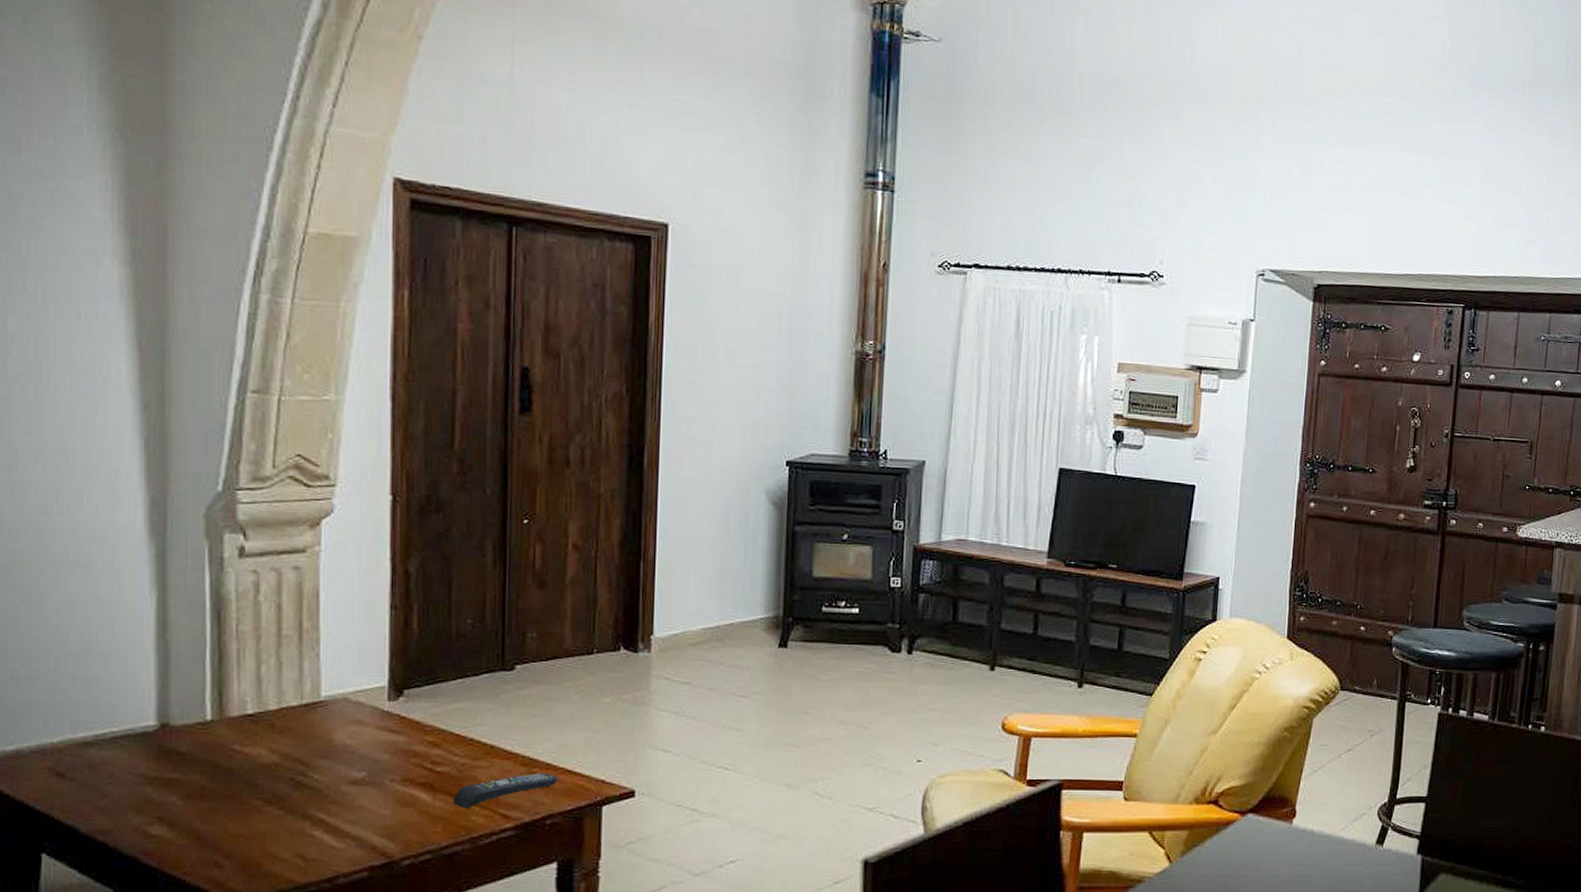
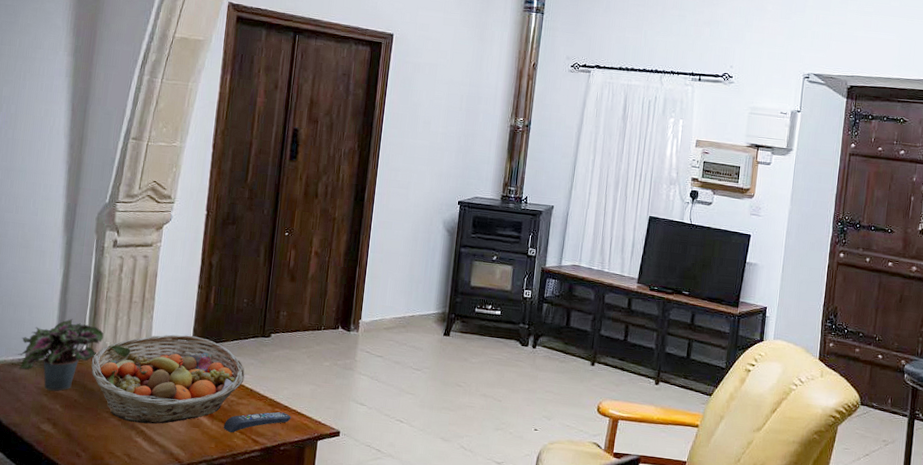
potted plant: none [91,667,239,776] -> present [17,318,104,391]
fruit basket: none [224,677,479,809] -> present [91,334,245,424]

